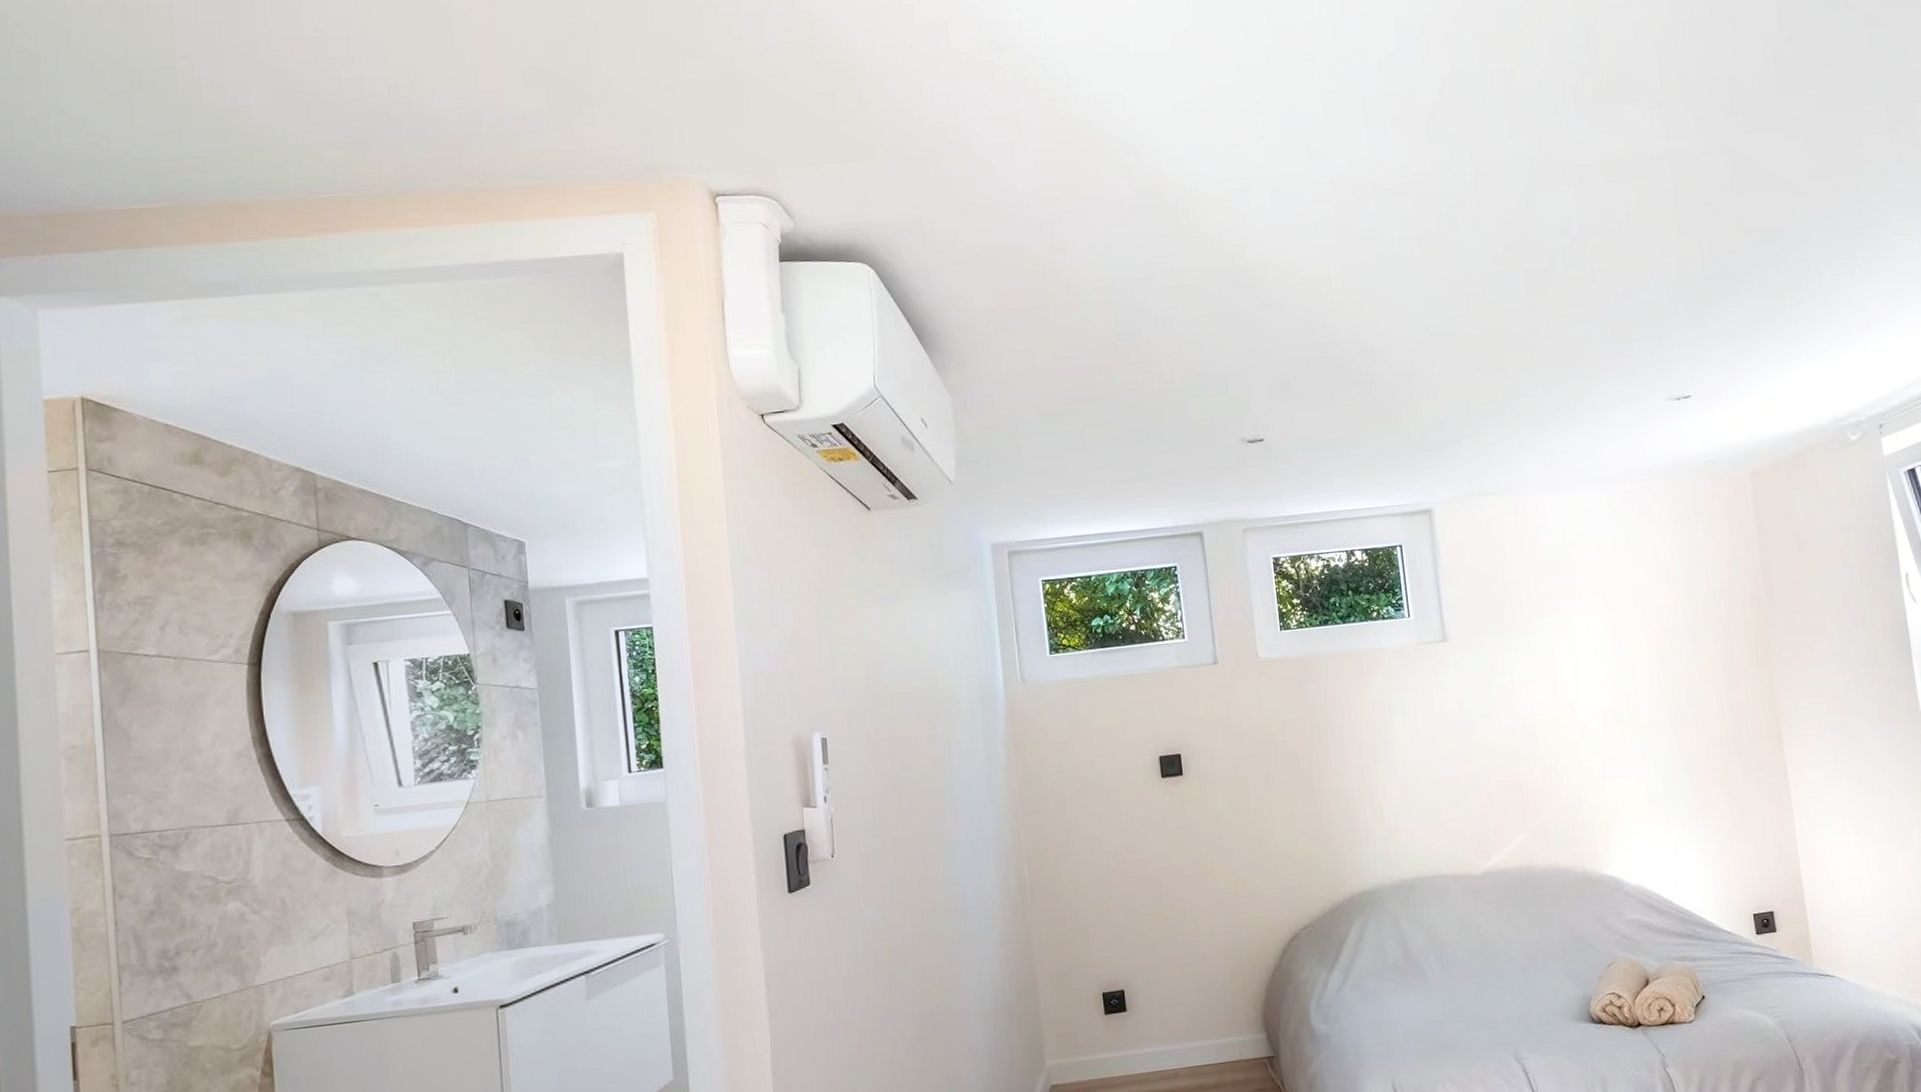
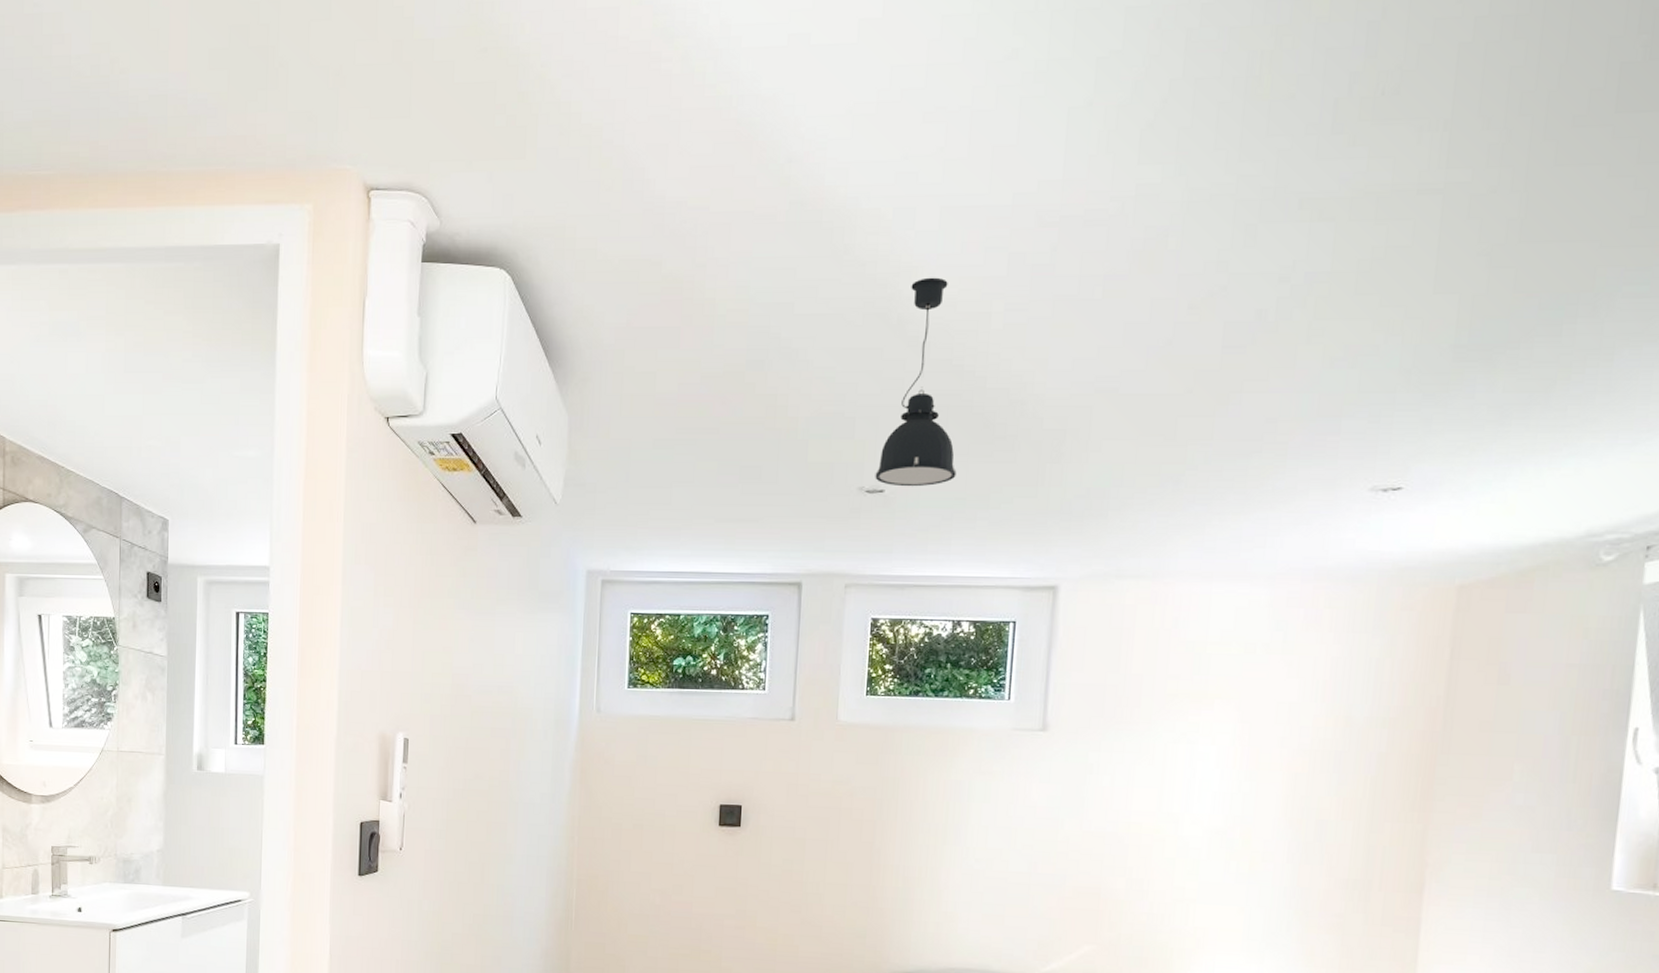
pendant light: none [1253,247,1326,435] -> present [875,277,957,487]

